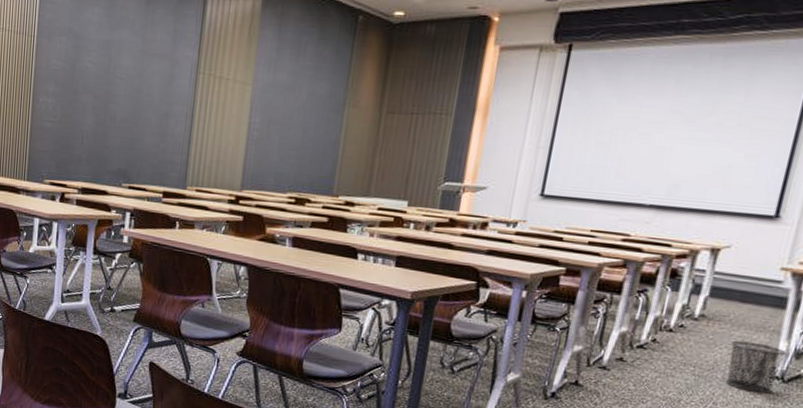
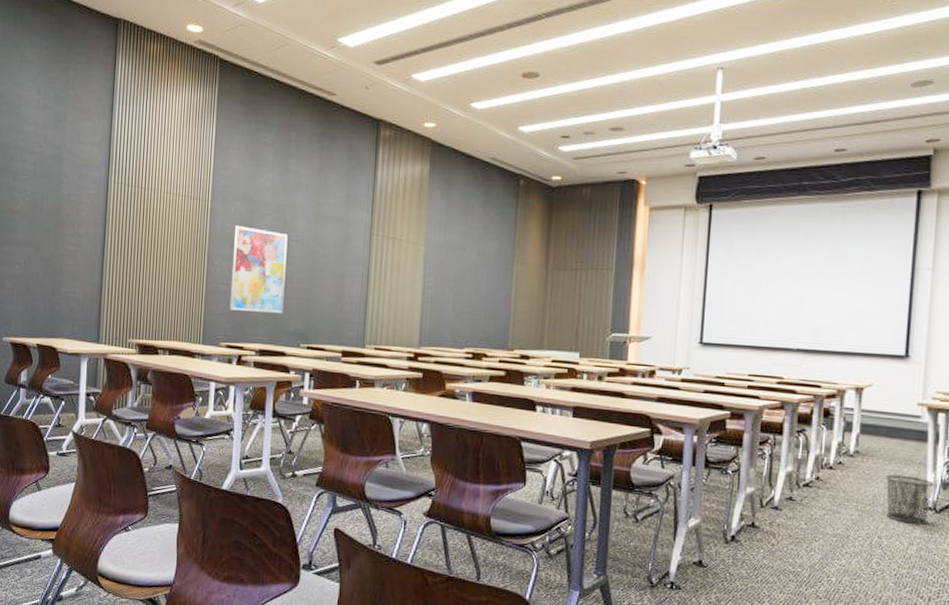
wall art: none [53,61,113,152] -> present [229,225,288,313]

